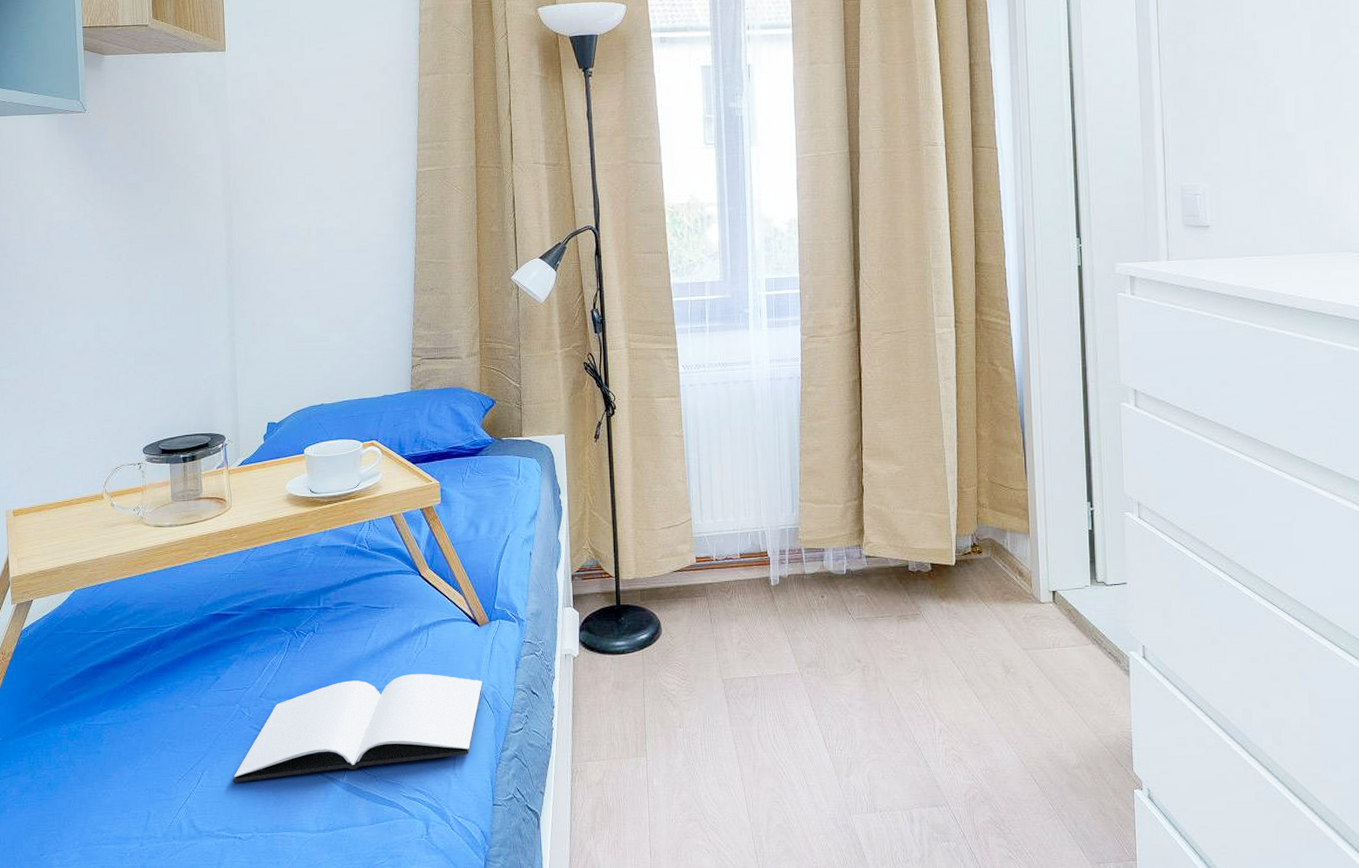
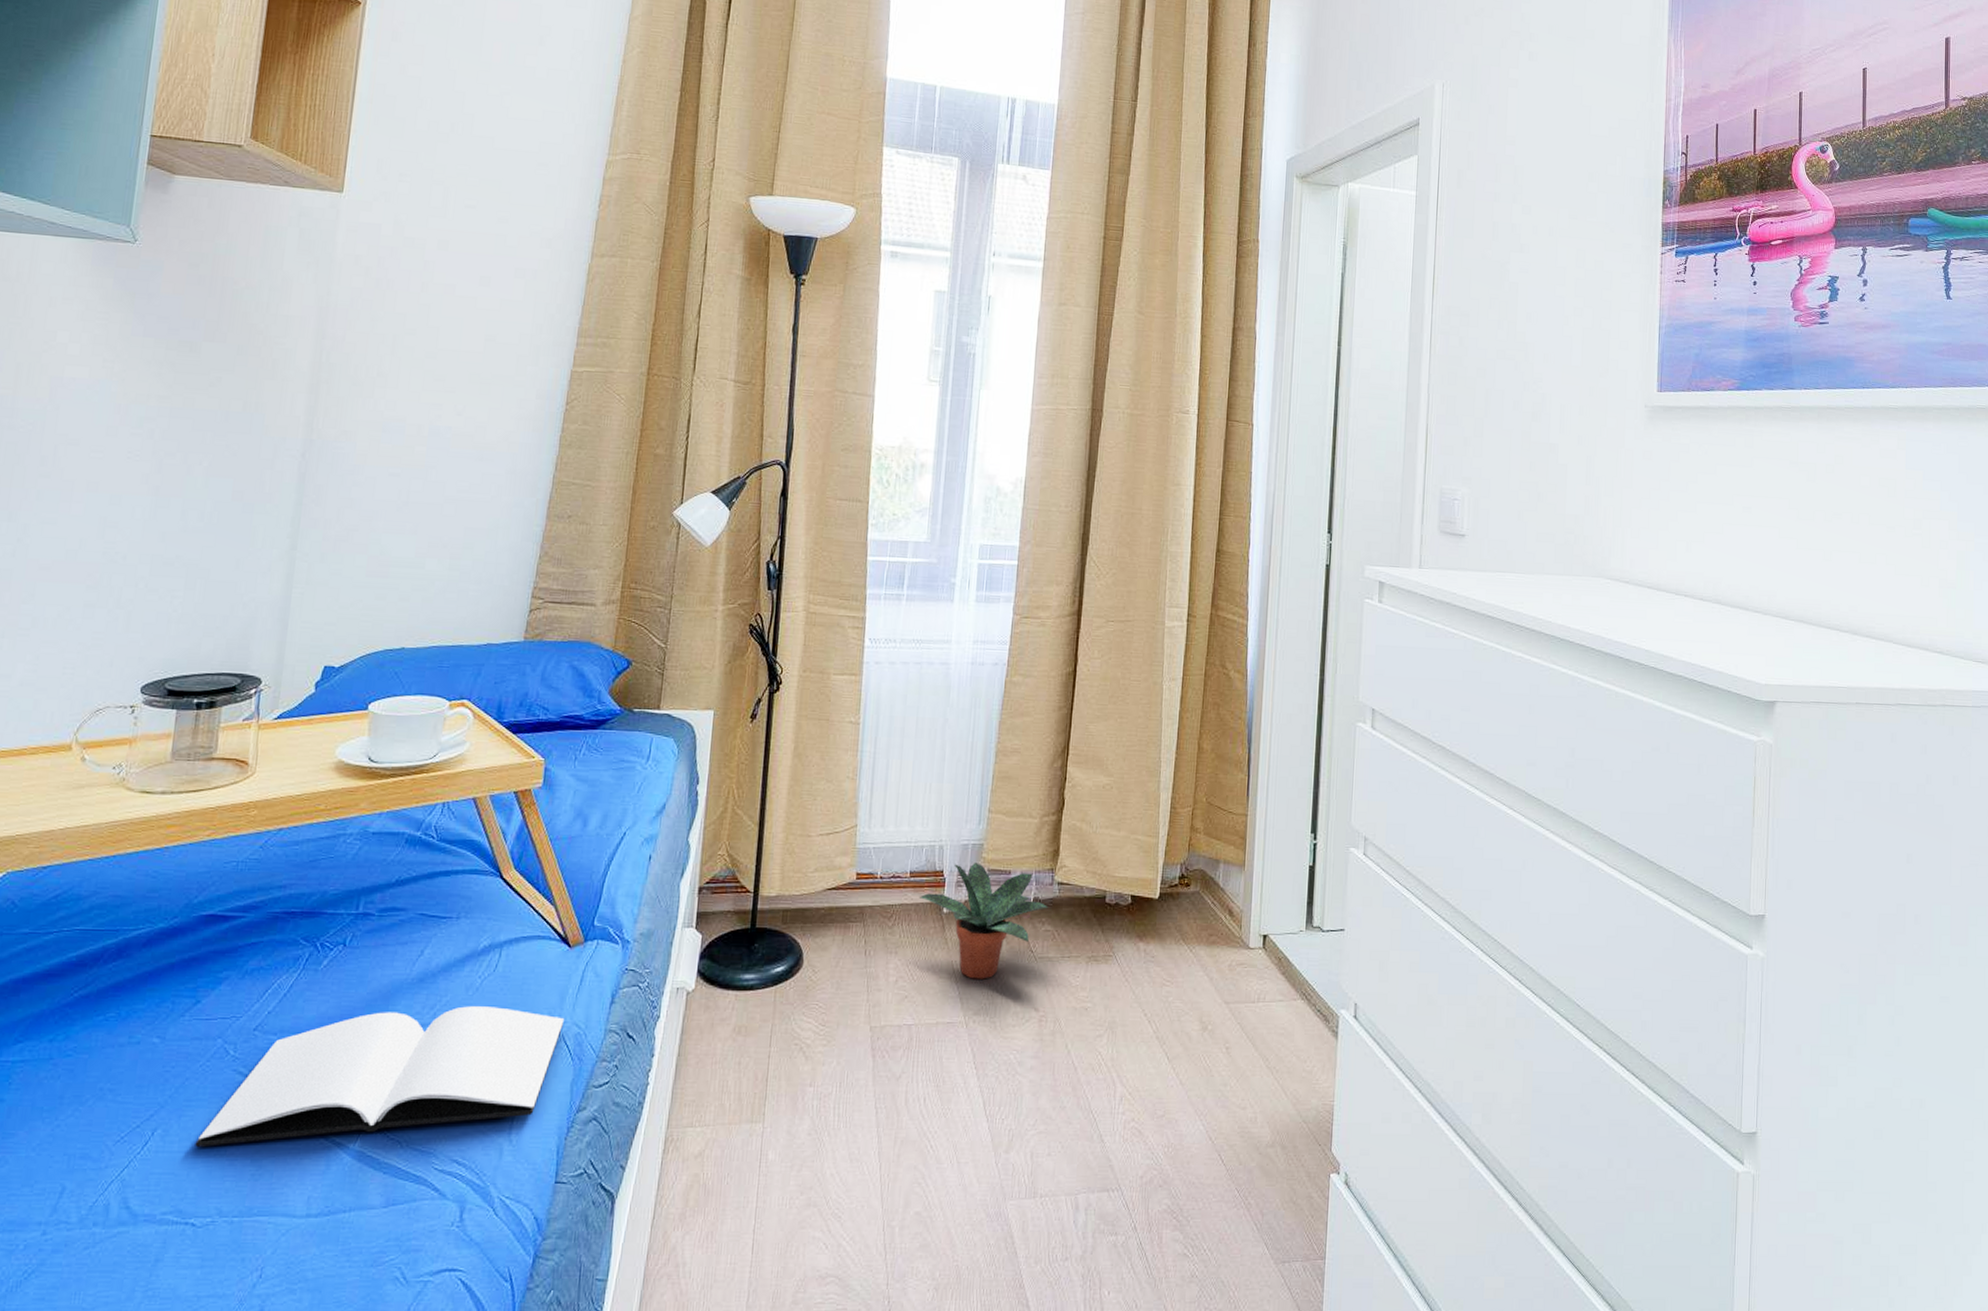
potted plant: none [749,543,859,638] -> present [918,862,1048,979]

